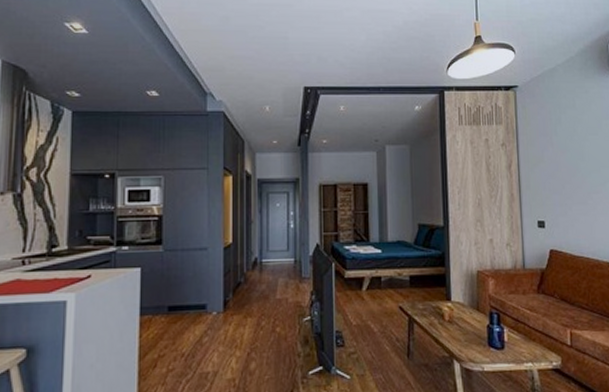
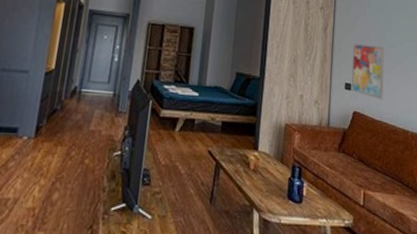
wall art: none [541,176,582,234] -> present [352,43,384,100]

